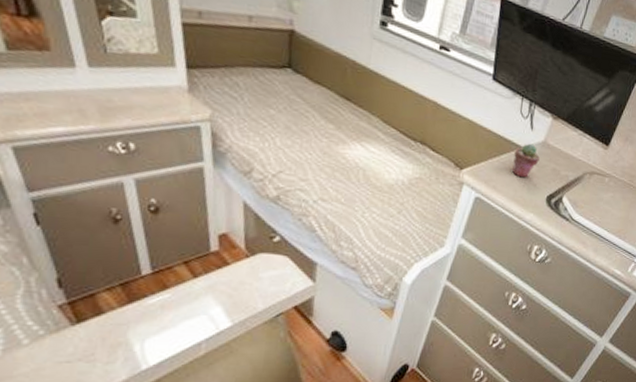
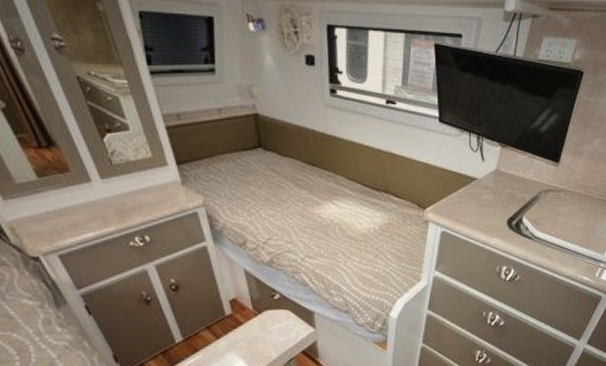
potted succulent: present [511,143,540,178] -> none [470,174,495,207]

